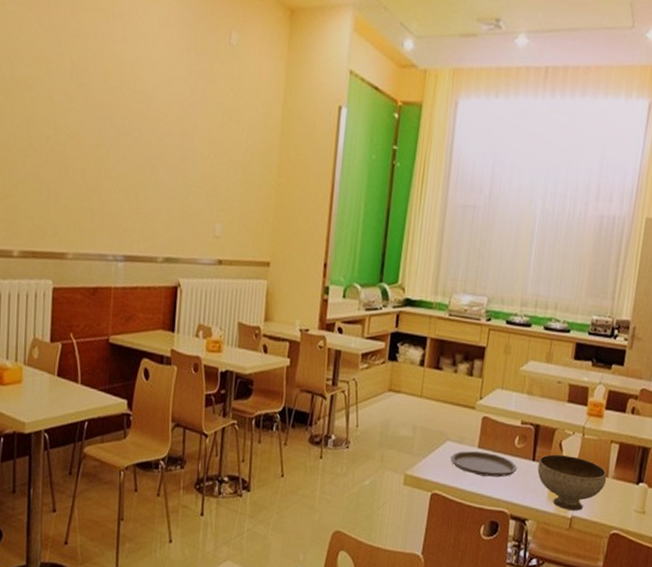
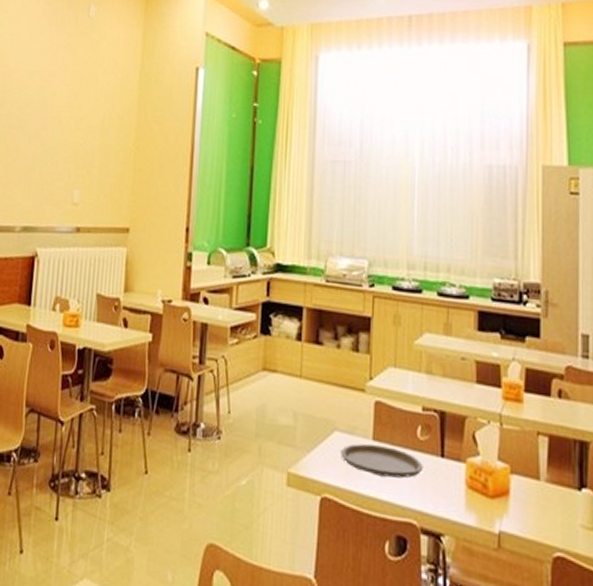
bowl: present [537,454,607,511] -> none [449,449,539,525]

